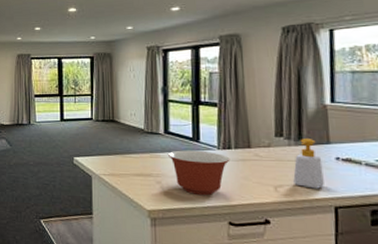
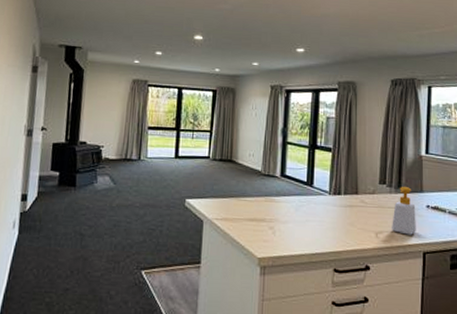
mixing bowl: present [168,150,230,195] -> none [283,194,339,241]

